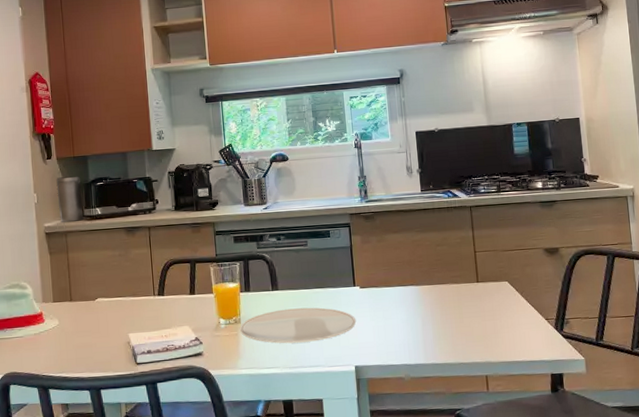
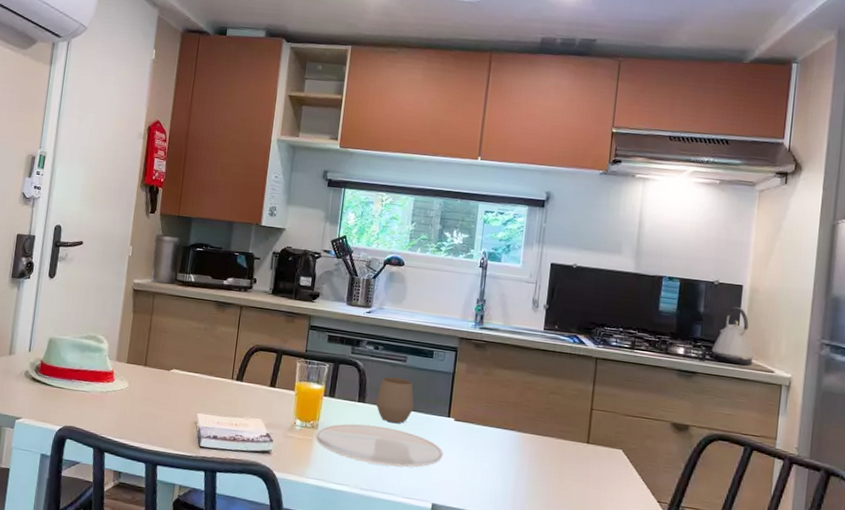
cup: none [287,261,322,302] -> present [376,377,415,423]
kettle: none [564,137,601,189] -> present [711,307,755,367]

